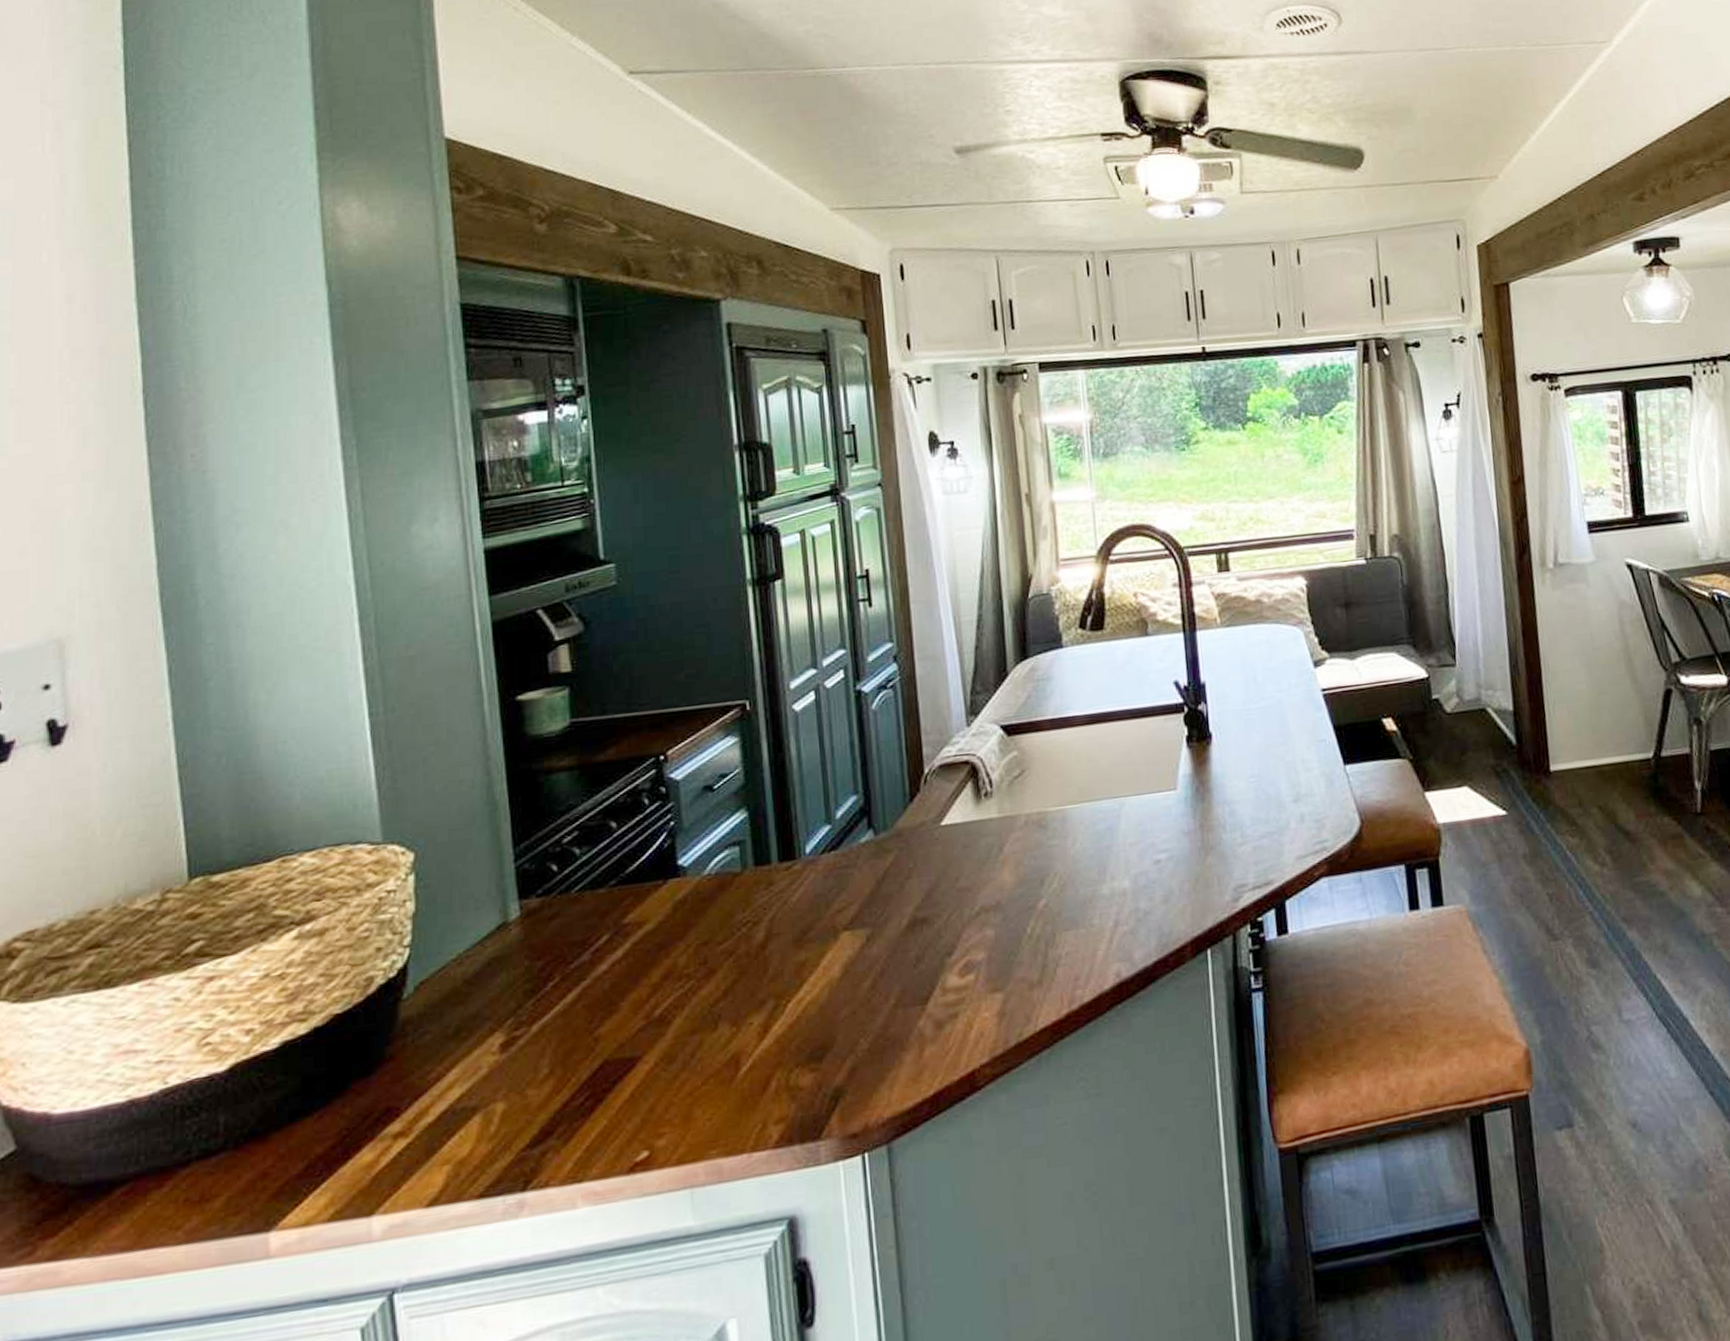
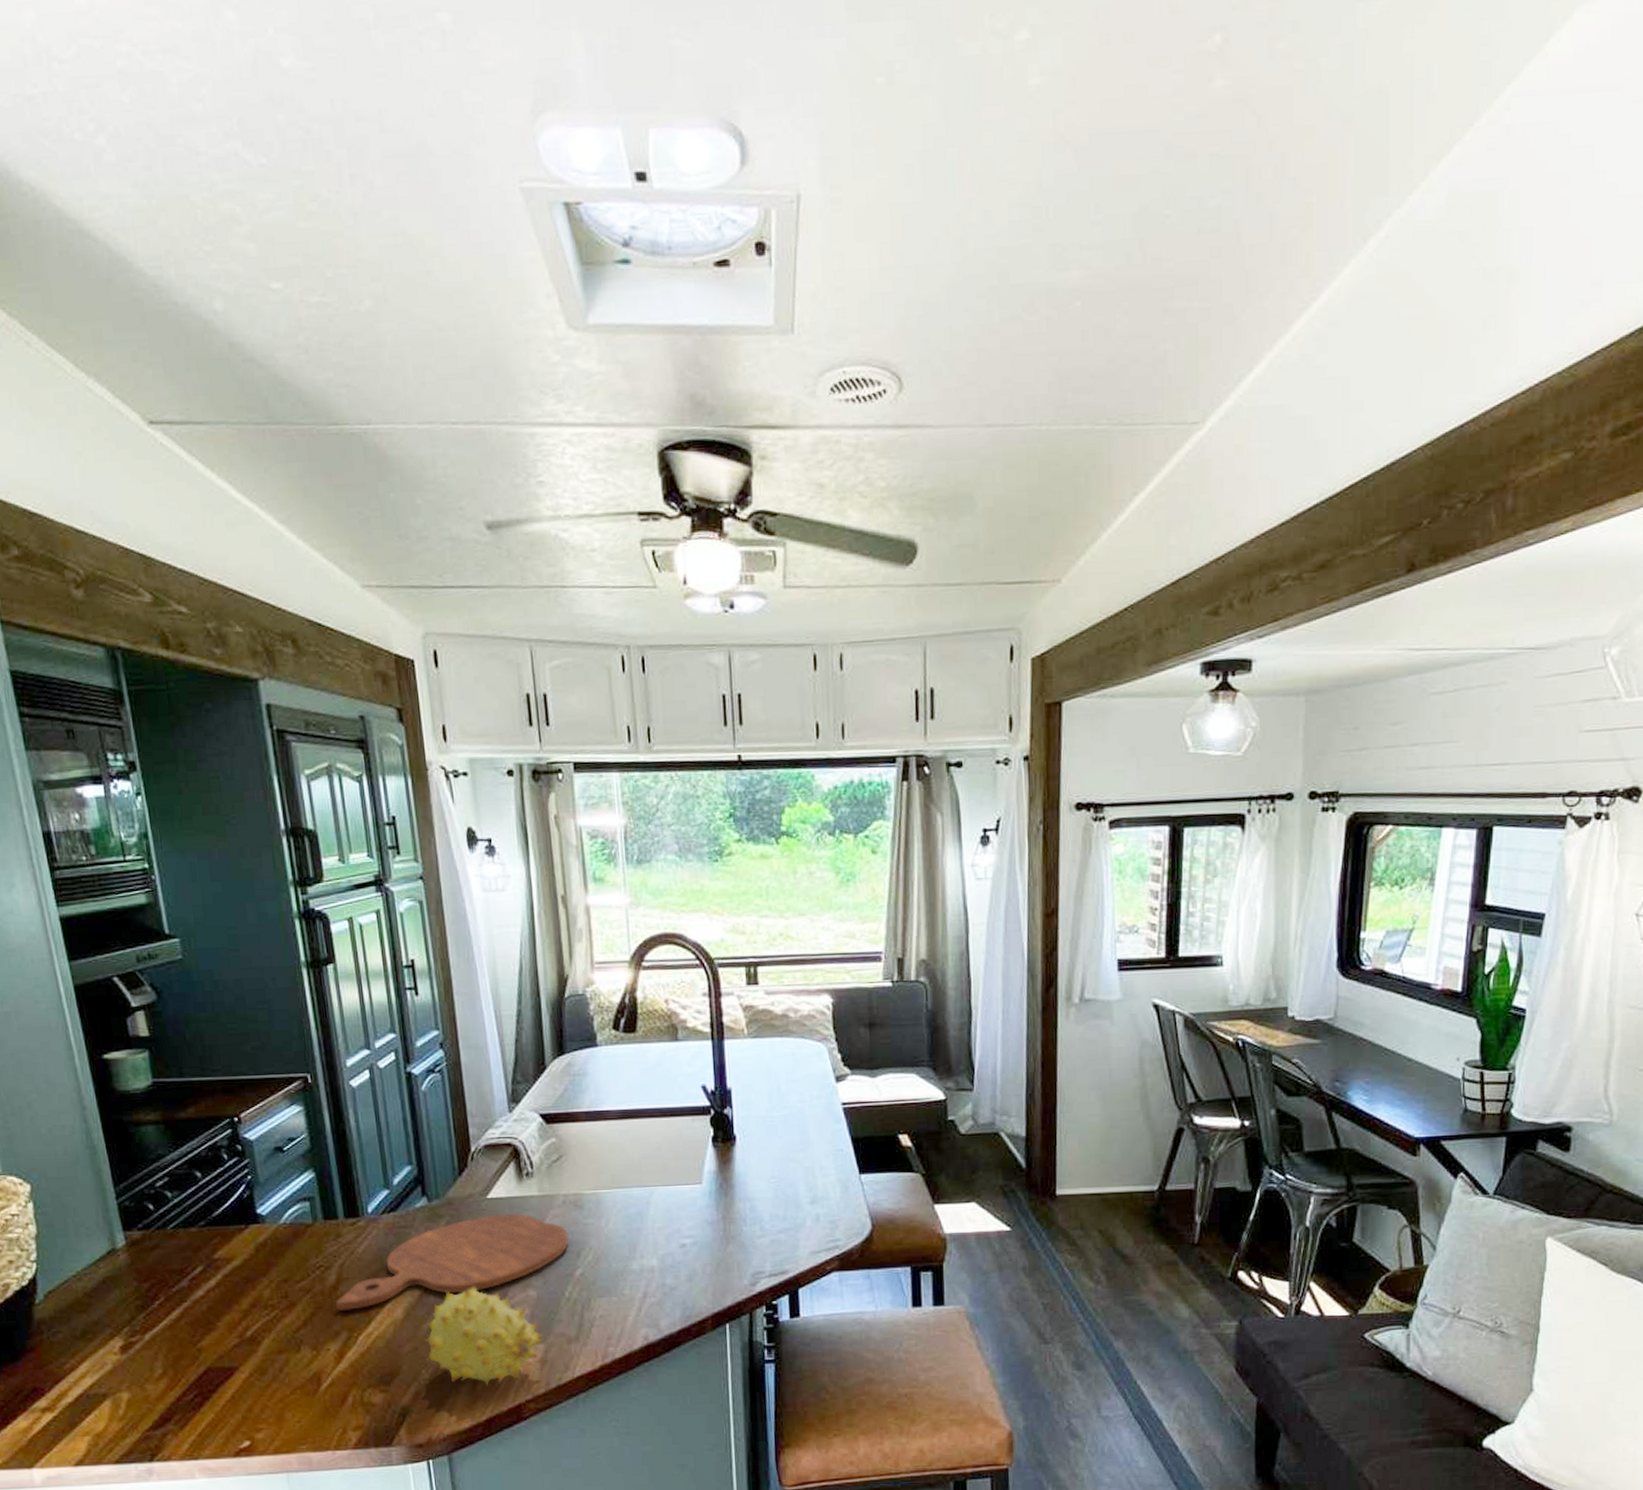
cutting board: none [763,840,1032,974] -> present [336,1213,570,1311]
fruit: none [864,929,1001,1052] -> present [424,1285,543,1386]

